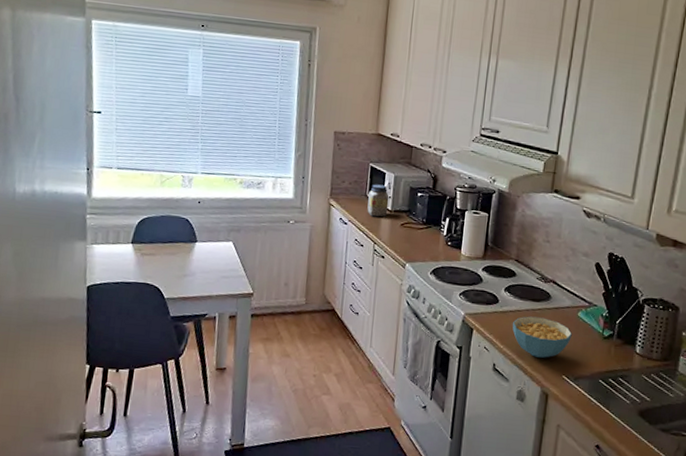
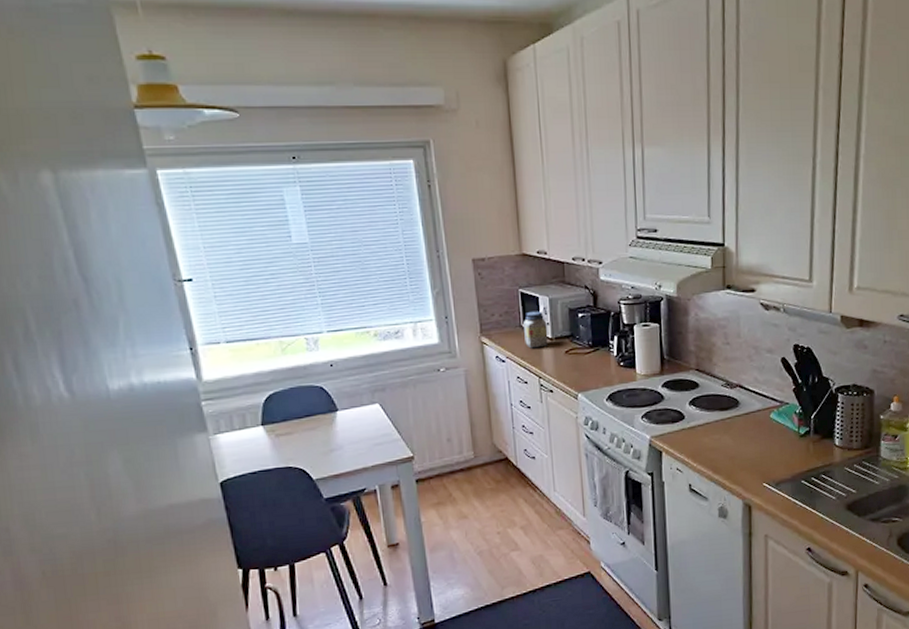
cereal bowl: present [512,316,572,358] -> none [703,426,767,470]

